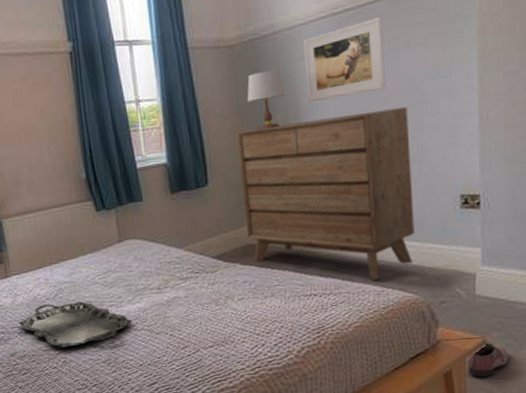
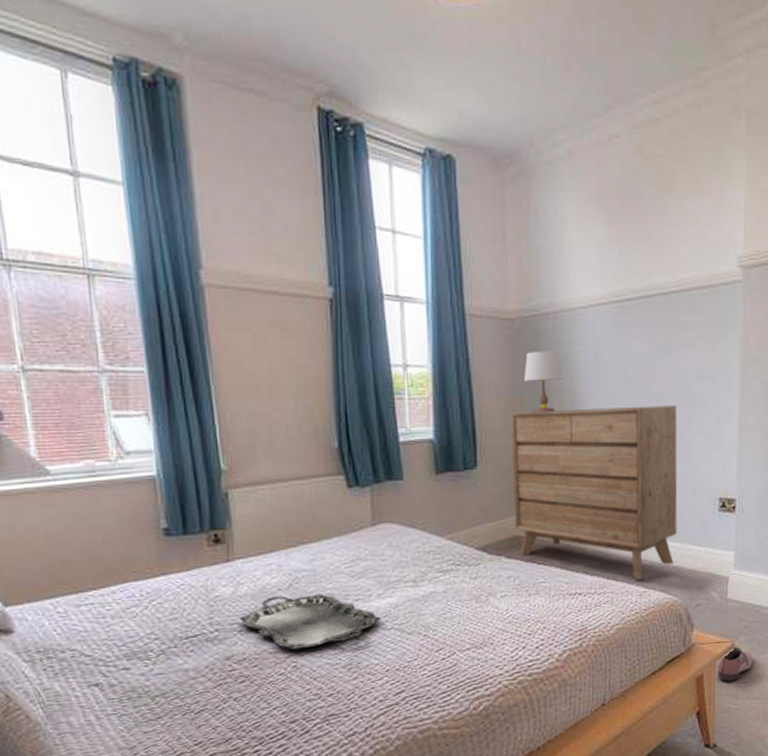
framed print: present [302,16,387,103] -> none [583,310,659,390]

